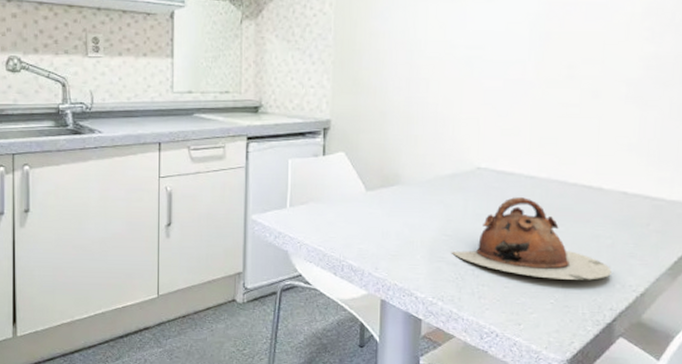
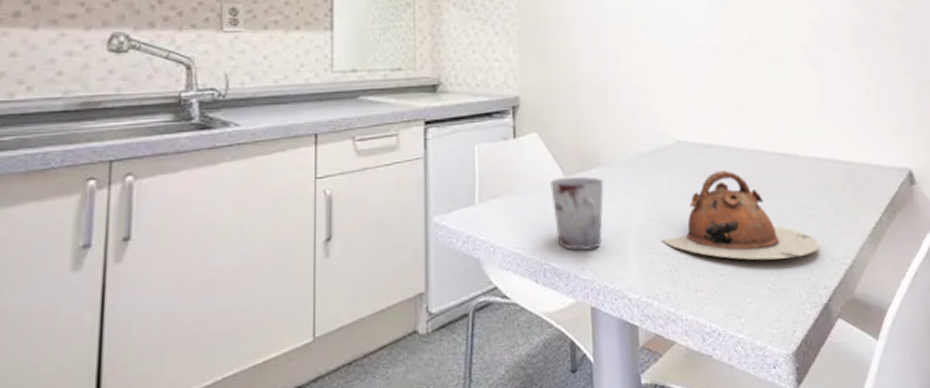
cup: none [352,191,402,255] -> present [549,176,604,251]

